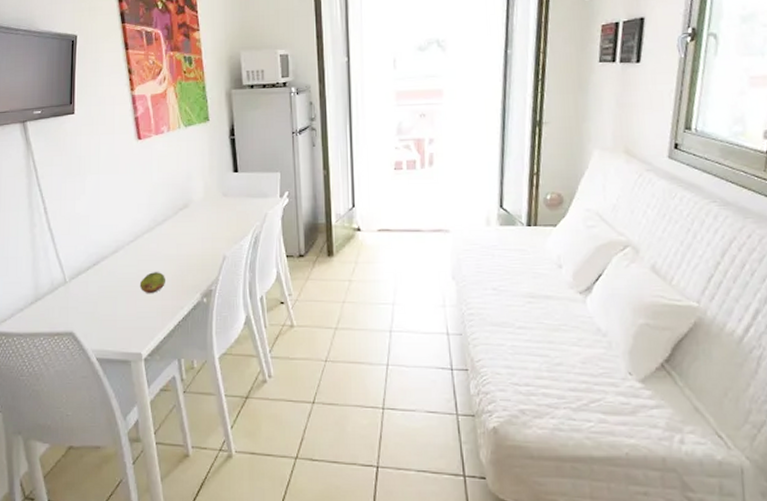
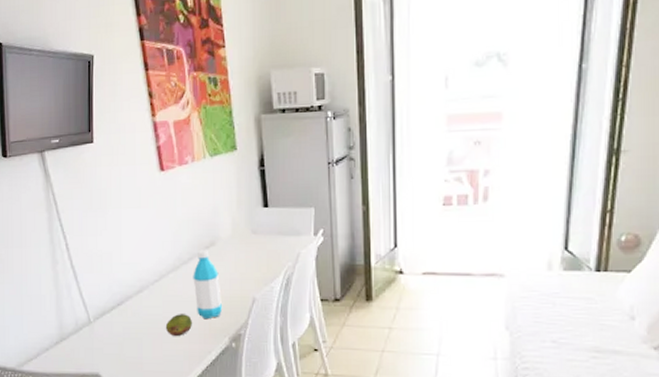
water bottle: none [167,211,195,277] -> present [193,249,223,320]

